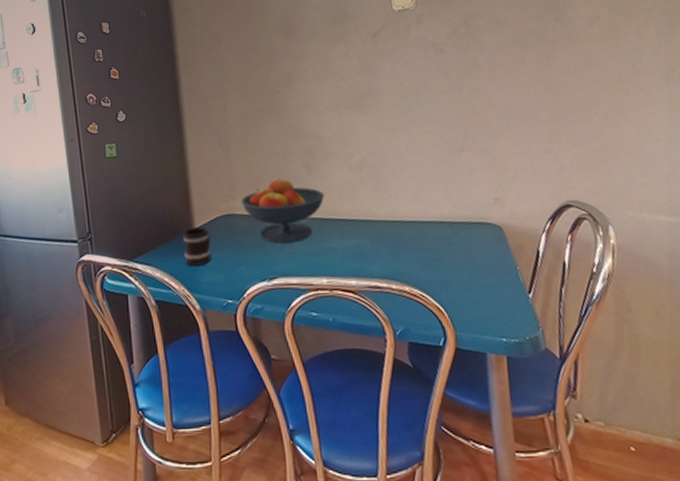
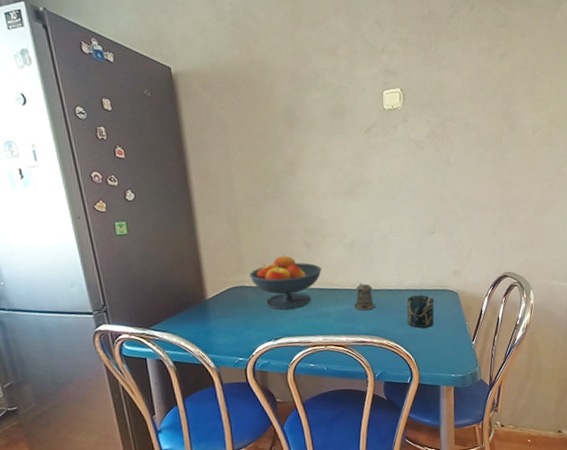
mug: present [183,227,212,267] -> none [196,297,224,332]
pepper shaker: none [365,212,392,247] -> present [354,282,375,311]
cup: none [433,228,472,273] -> present [407,295,434,329]

